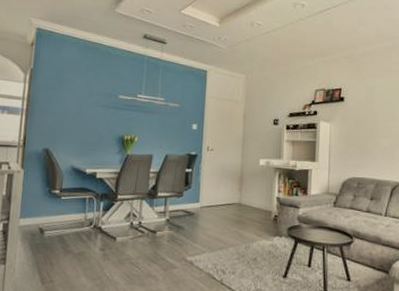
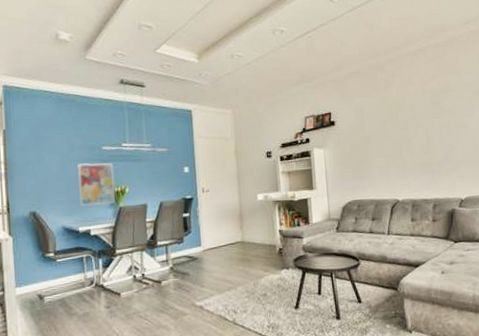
wall art: none [91,109,127,150] -> present [78,163,116,207]

